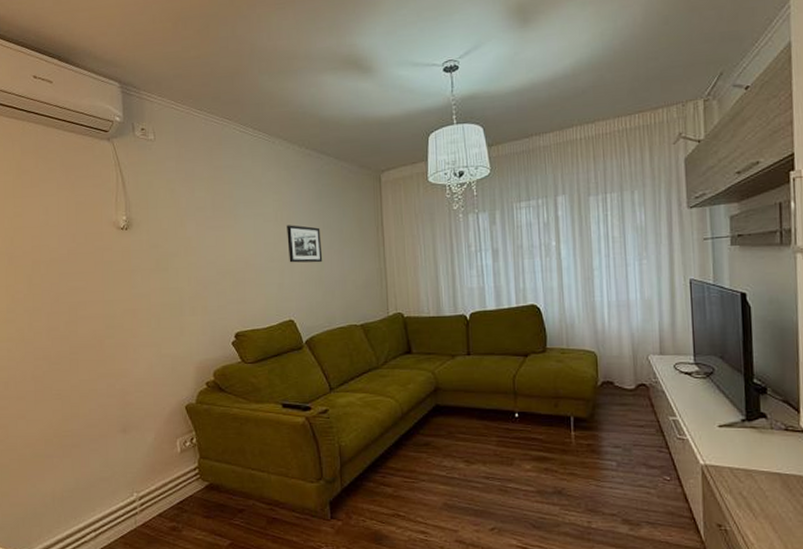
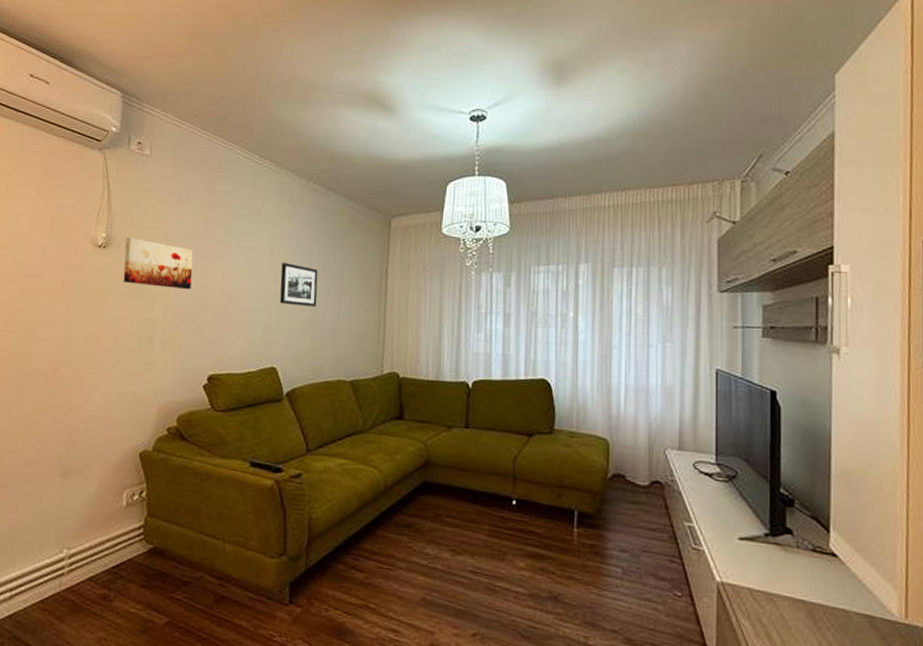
wall art: none [144,217,209,260] -> present [123,237,194,290]

